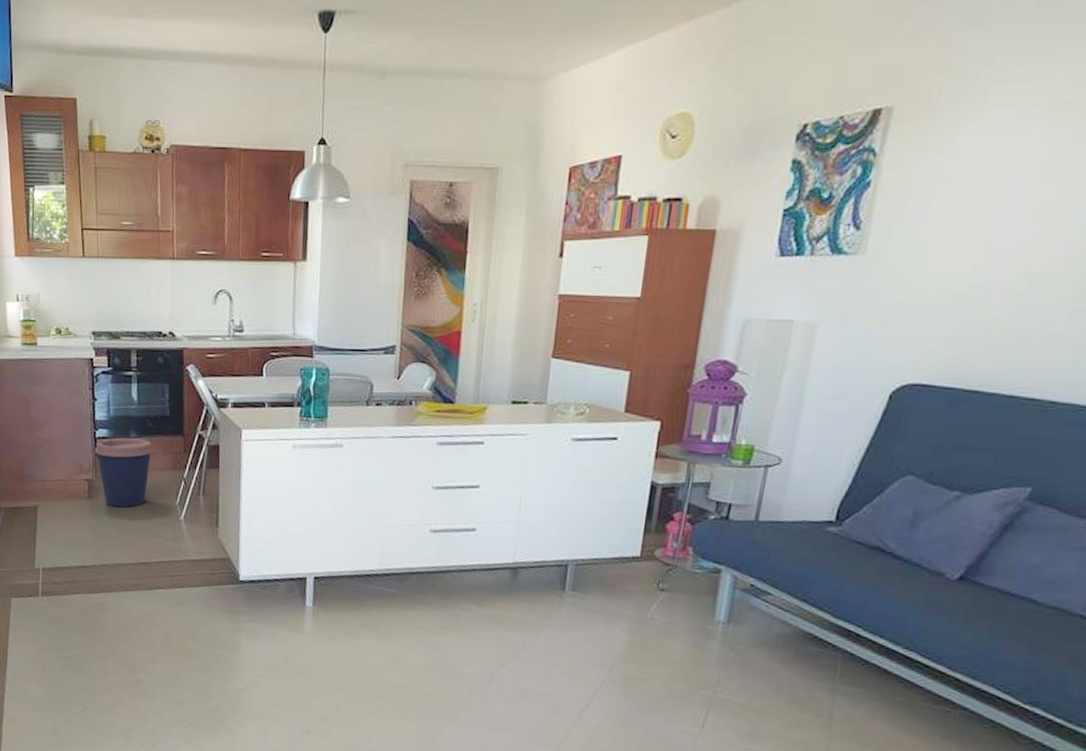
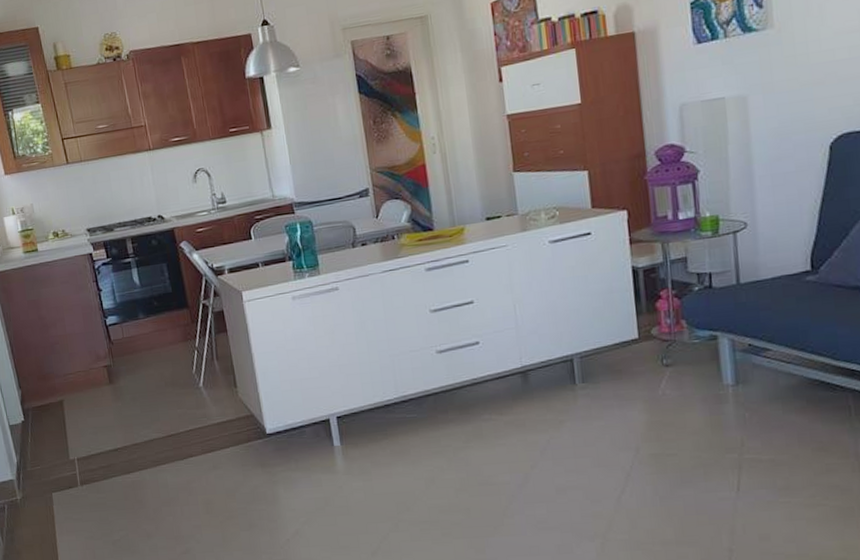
coffee cup: present [95,438,153,508] -> none [107,318,164,387]

